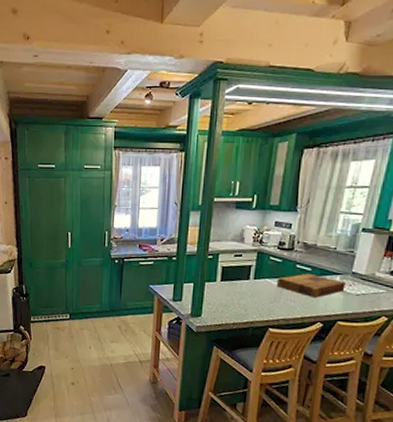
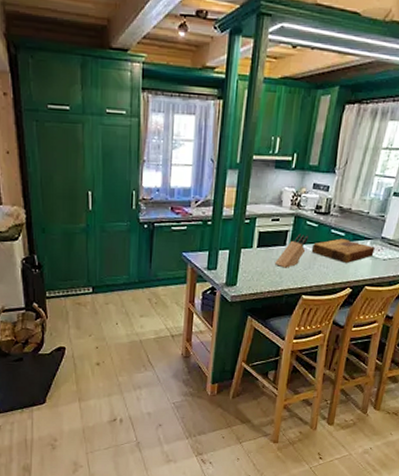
knife block: none [239,268,273,301] -> present [275,233,309,268]

